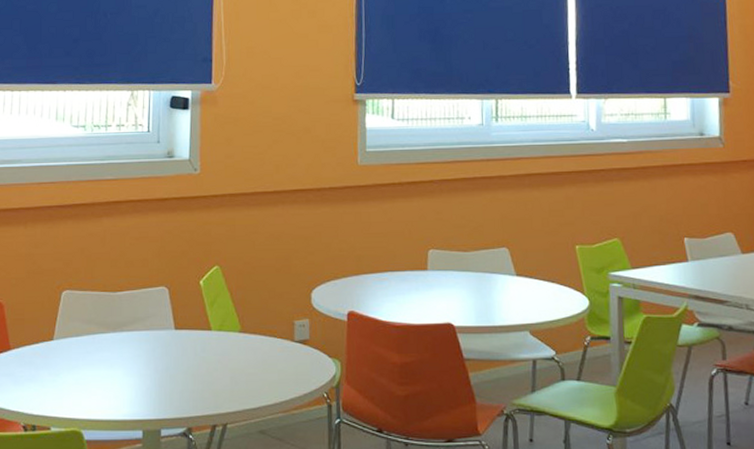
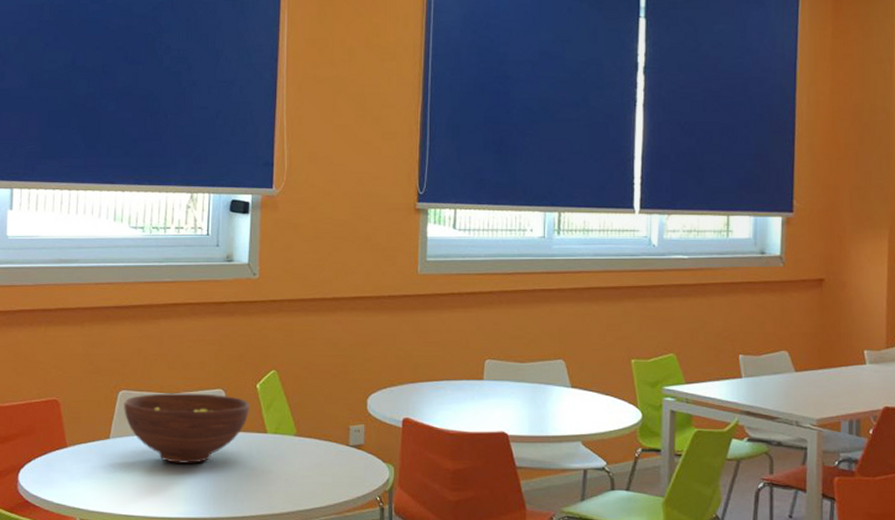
fruit bowl: none [67,291,194,364] -> present [124,393,250,463]

